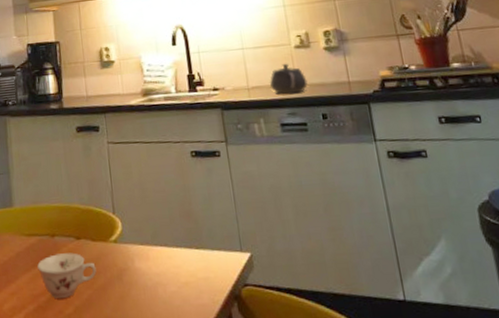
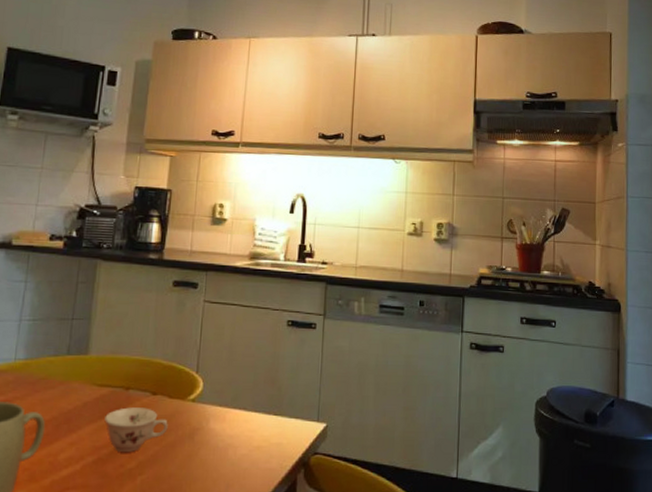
teapot: present [269,63,308,94] -> none [376,248,413,277]

